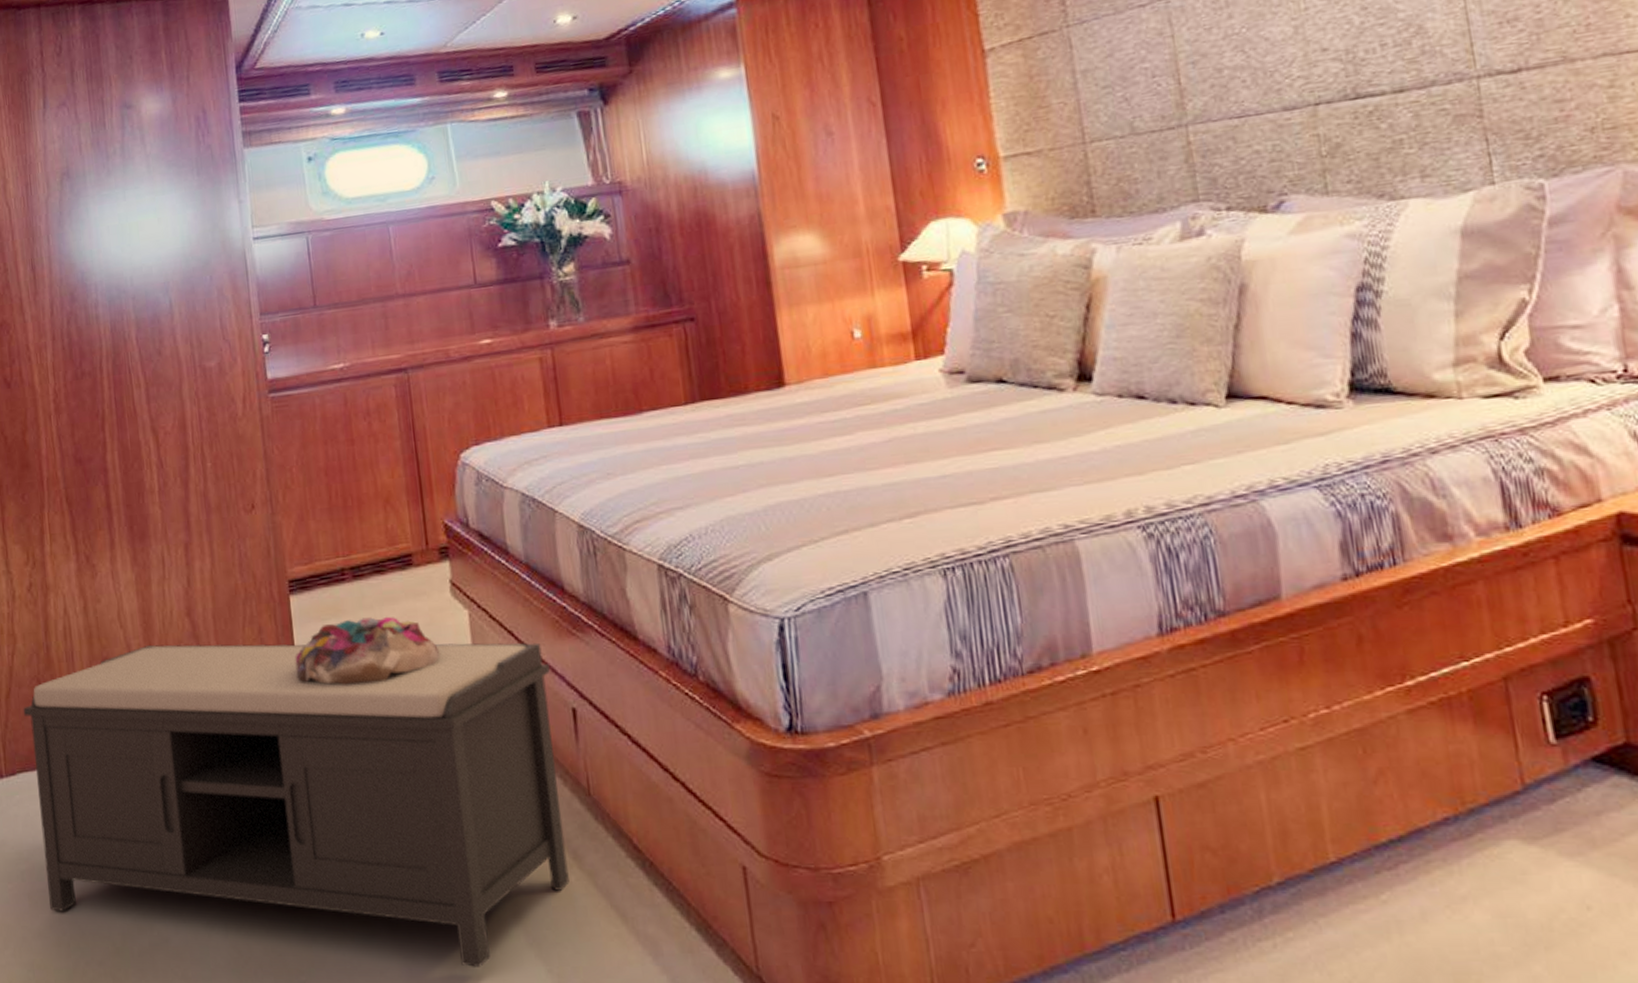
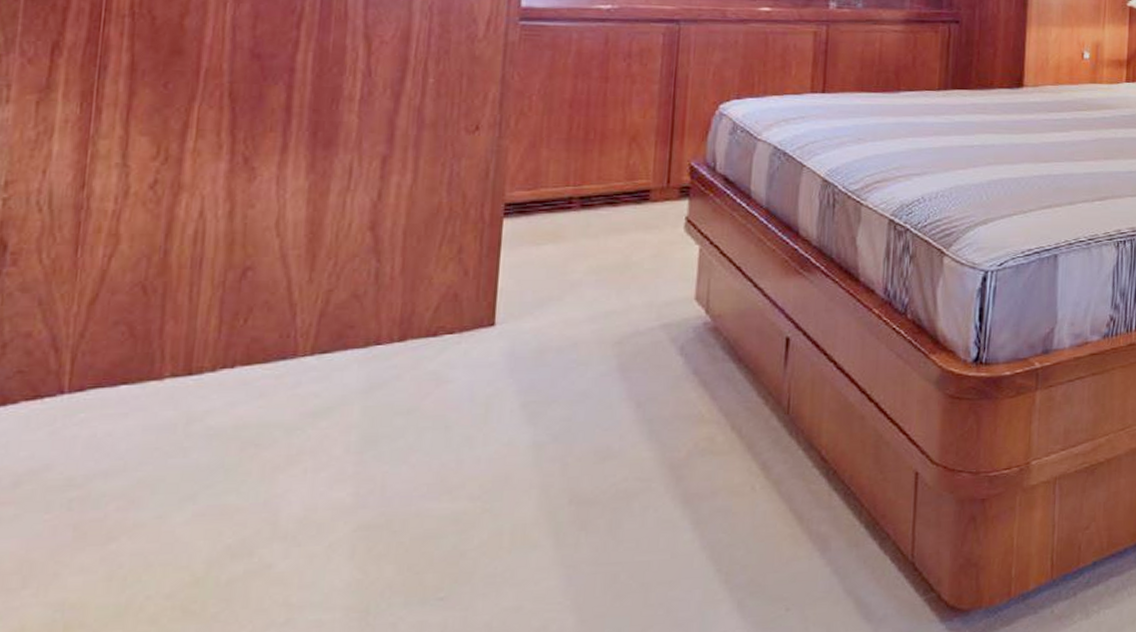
bench: present [23,642,569,967] -> none [105,257,771,572]
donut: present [295,616,441,685] -> none [494,245,662,308]

